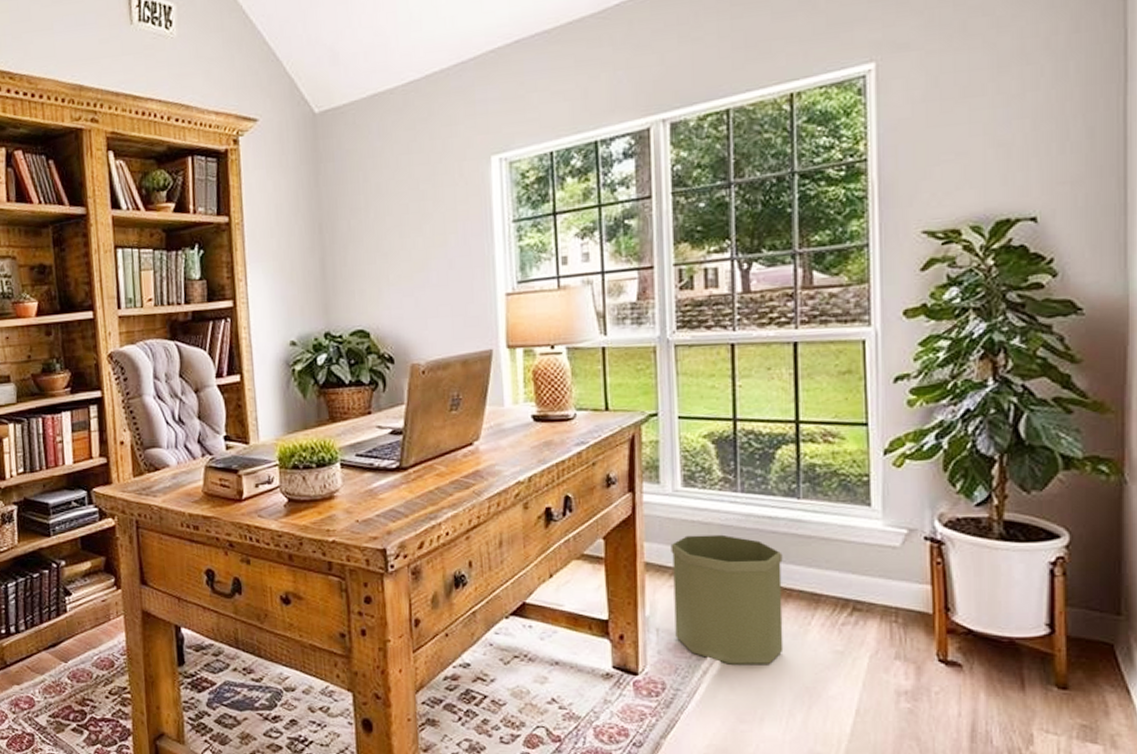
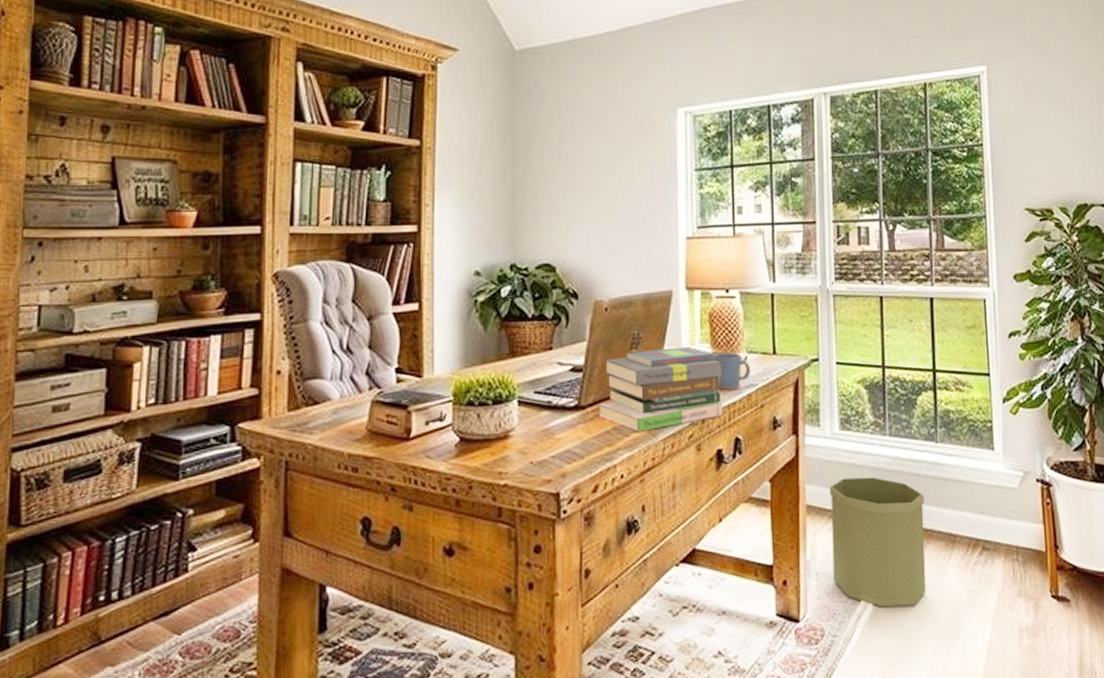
books: none [420,405,551,491] -> present [598,346,723,432]
mug: none [539,410,580,448] -> present [714,352,750,390]

